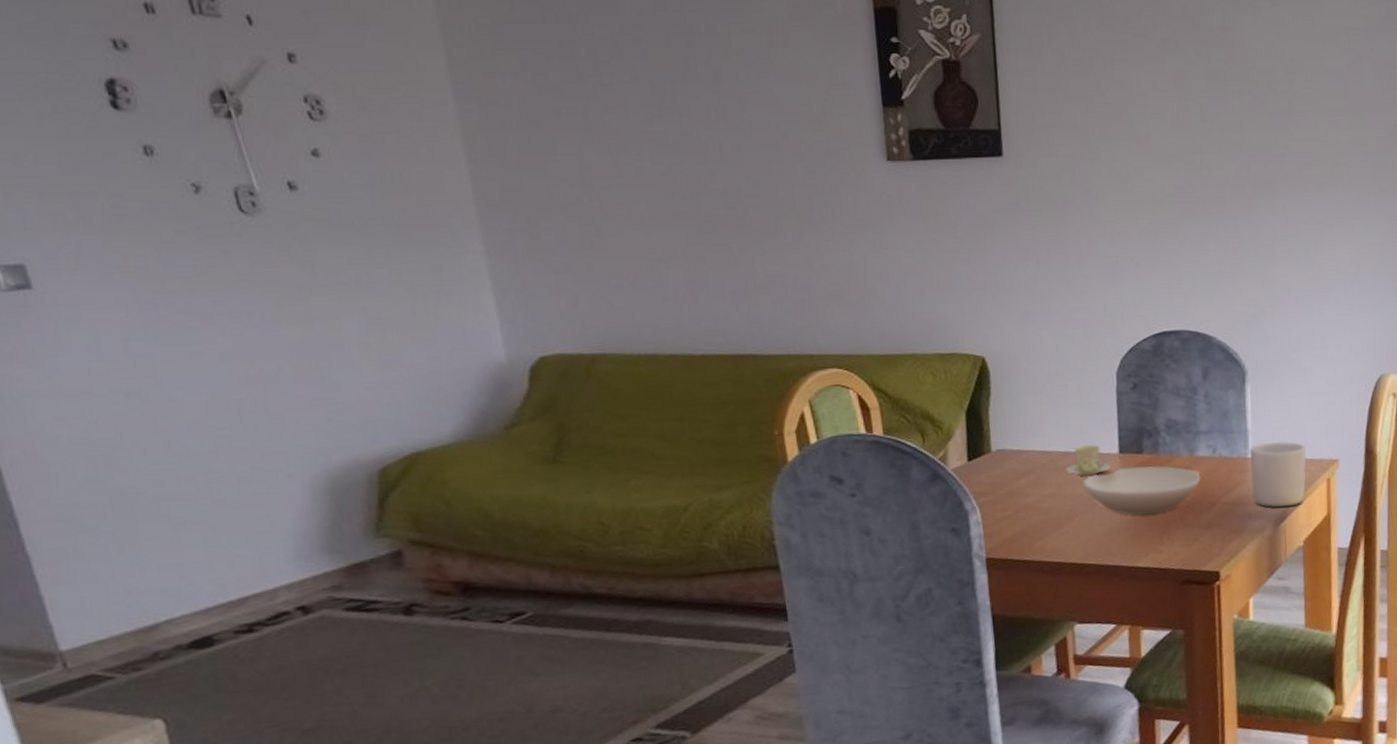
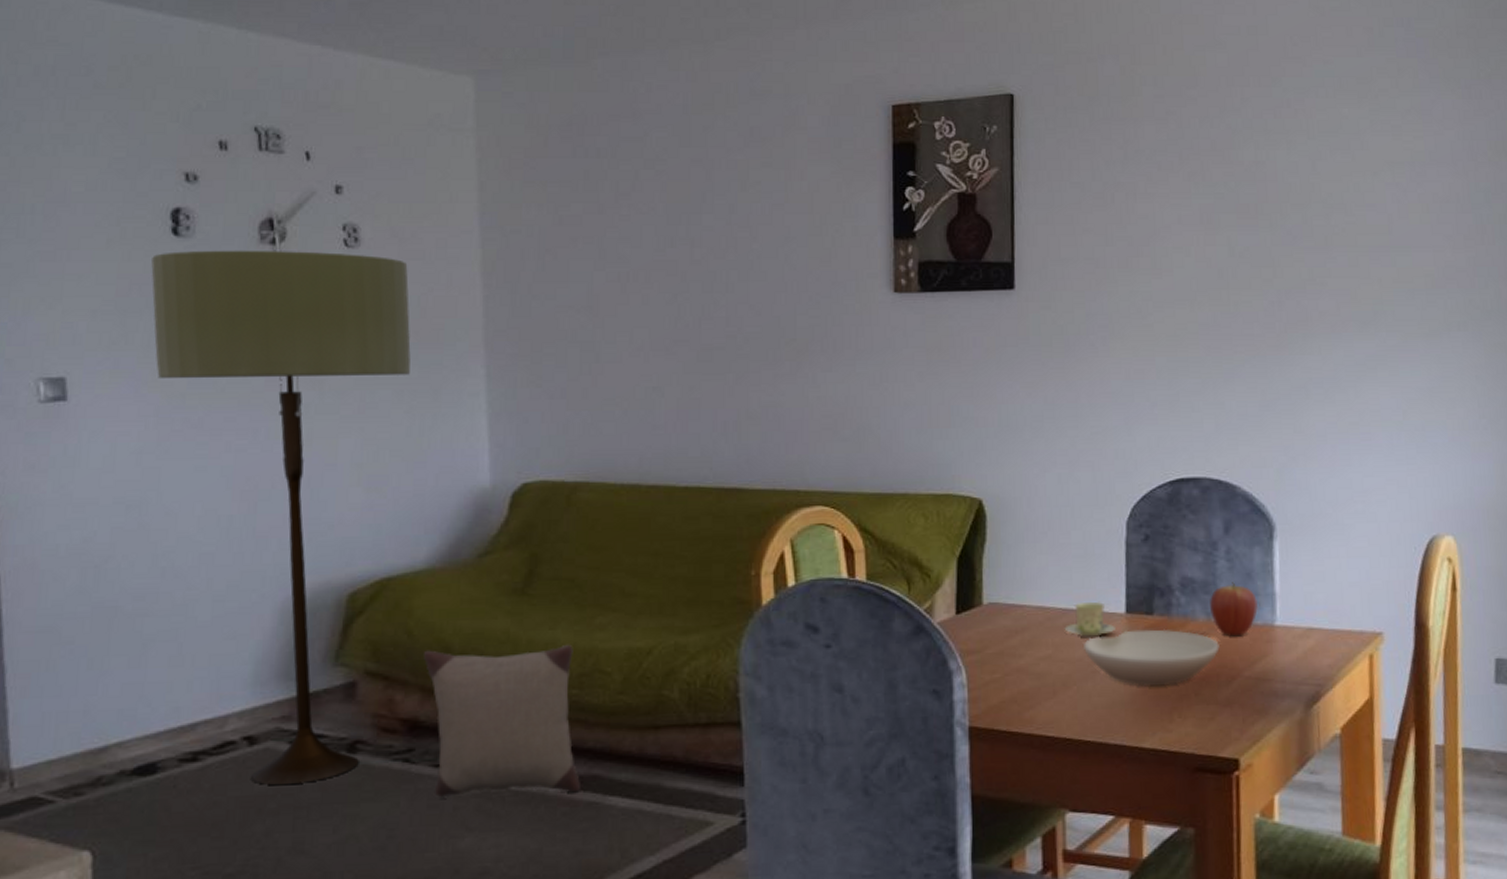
floor lamp: none [94,124,418,649] -> present [151,250,411,785]
pillow: none [464,505,636,649] -> present [422,644,580,797]
fruit: none [1192,422,1233,469] -> present [1210,582,1258,636]
mug: present [1250,441,1306,508] -> none [1277,608,1344,687]

